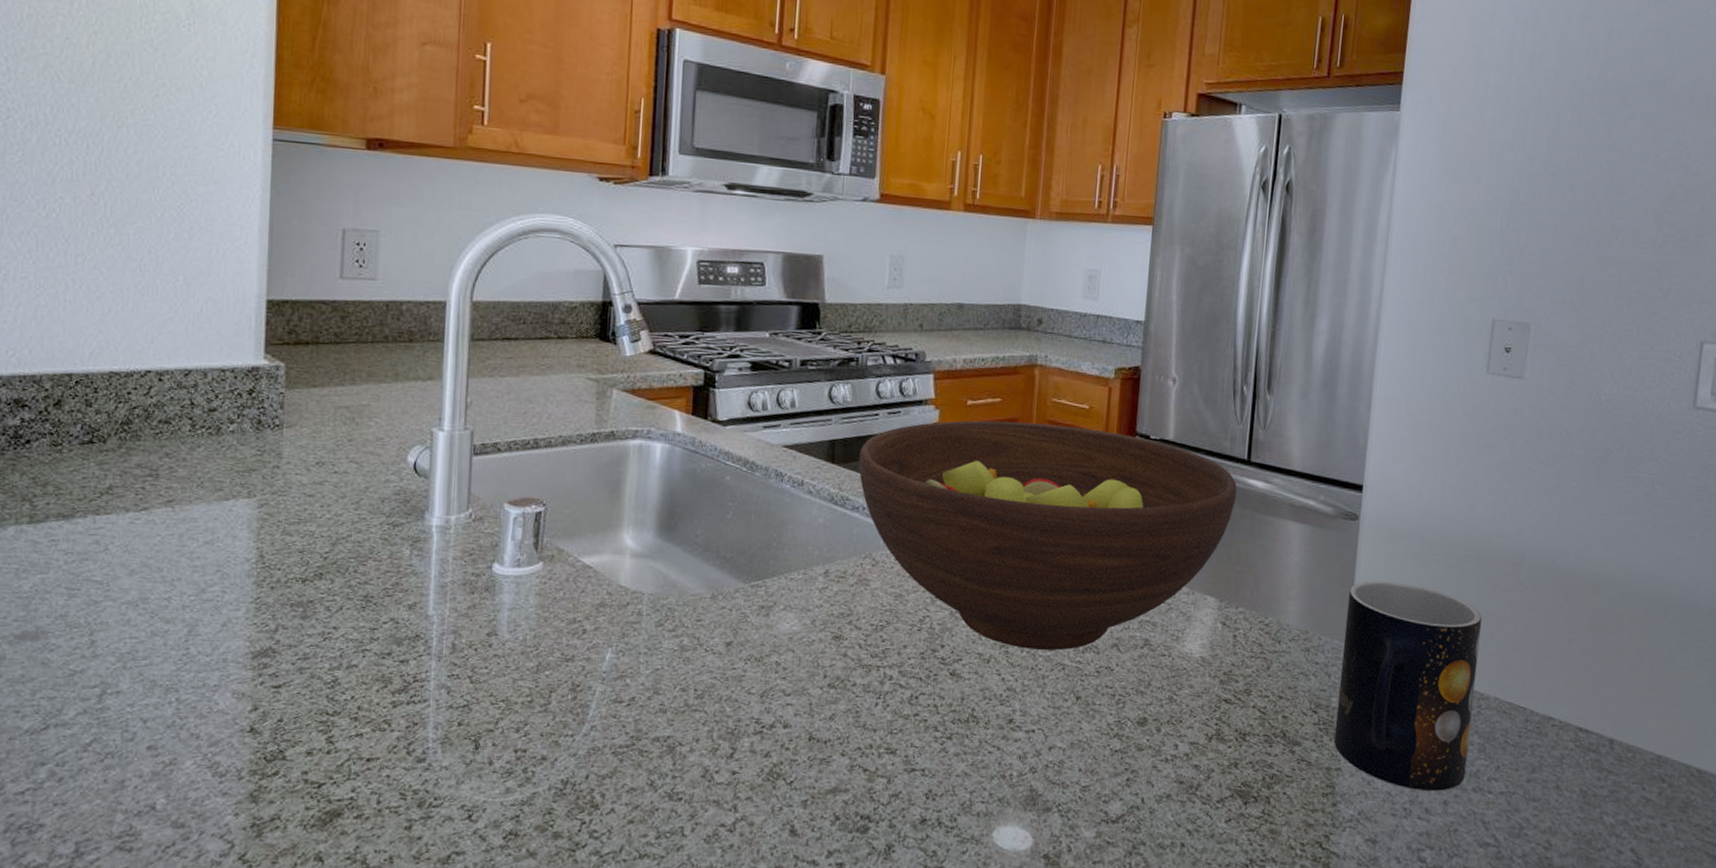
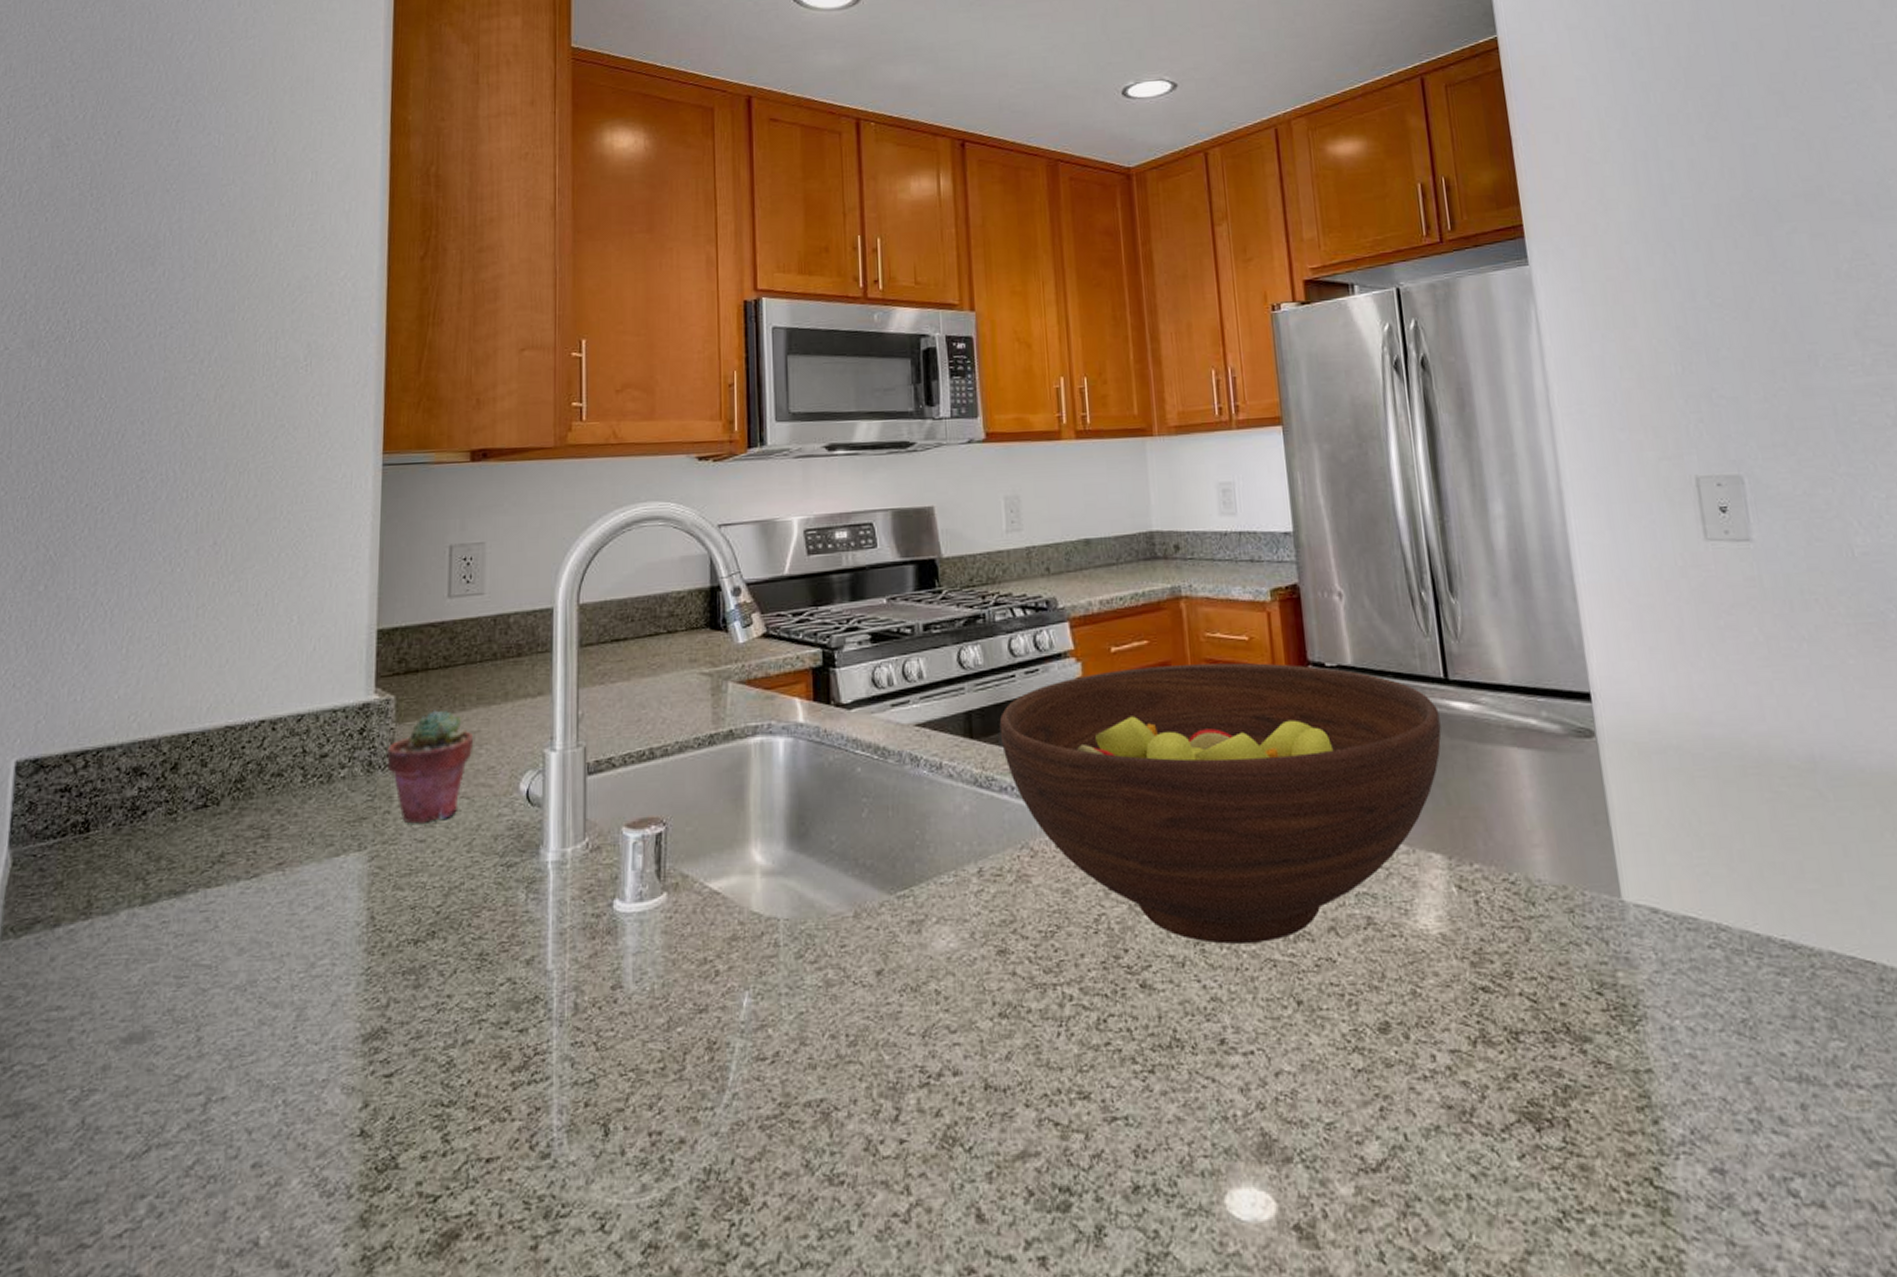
potted succulent: none [276,381,364,481] -> present [387,710,474,824]
mug: present [1334,581,1482,791] -> none [1604,810,1821,1092]

